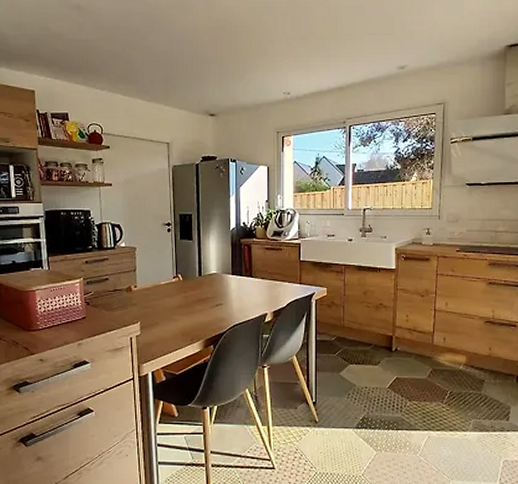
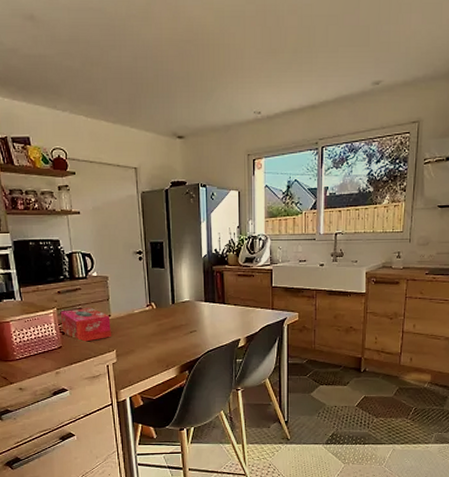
tissue box: none [86,277,136,314] -> present [60,307,111,343]

